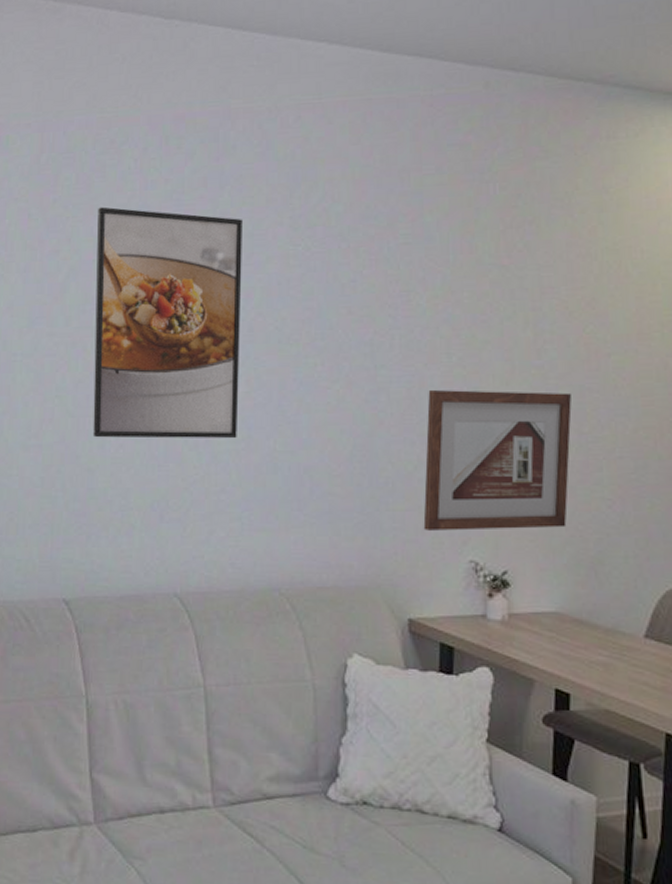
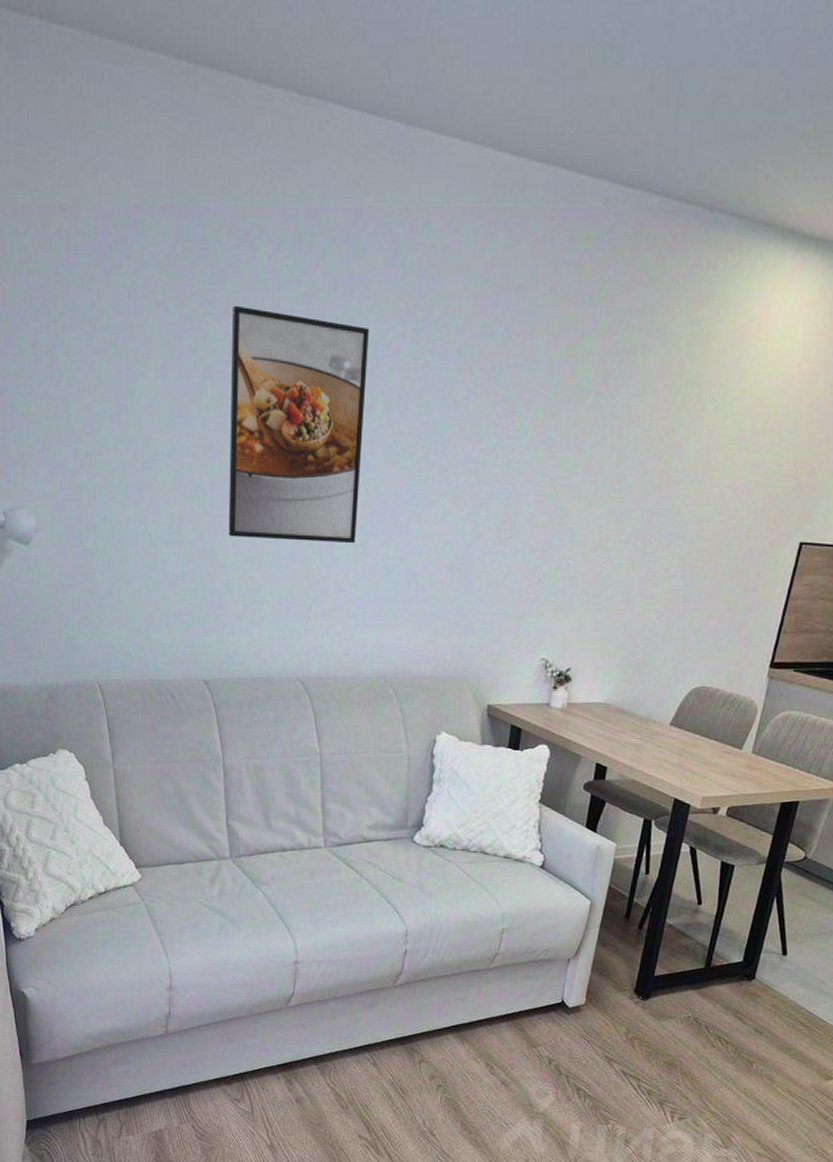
picture frame: present [423,389,572,531] -> none [507,507,641,634]

